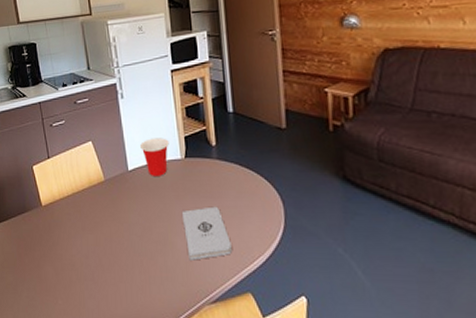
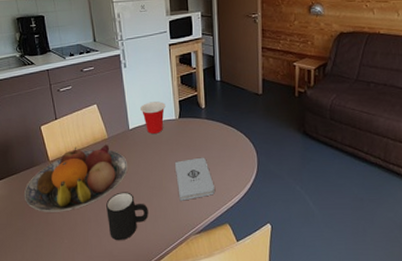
fruit bowl: none [15,188,128,267] -> present [24,144,129,212]
mug: none [104,246,153,306] -> present [106,192,148,241]

